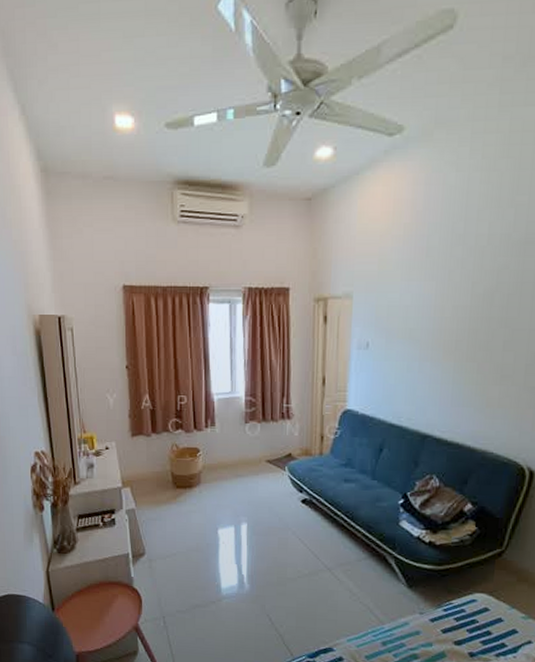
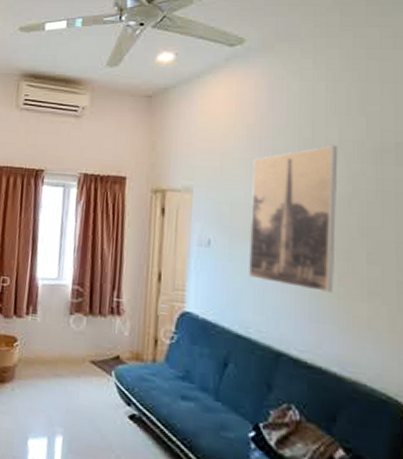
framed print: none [401,239,487,380] -> present [247,145,338,293]

